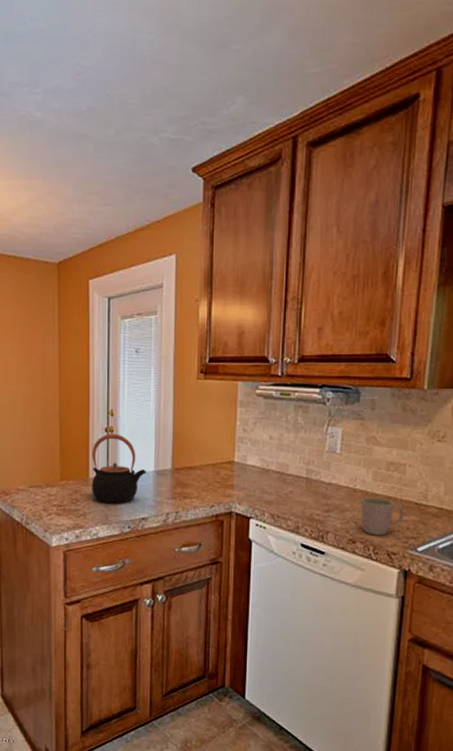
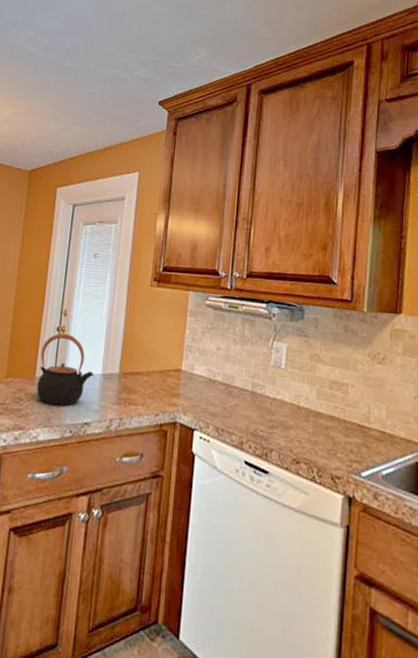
mug: present [359,497,405,536] -> none [303,415,348,458]

